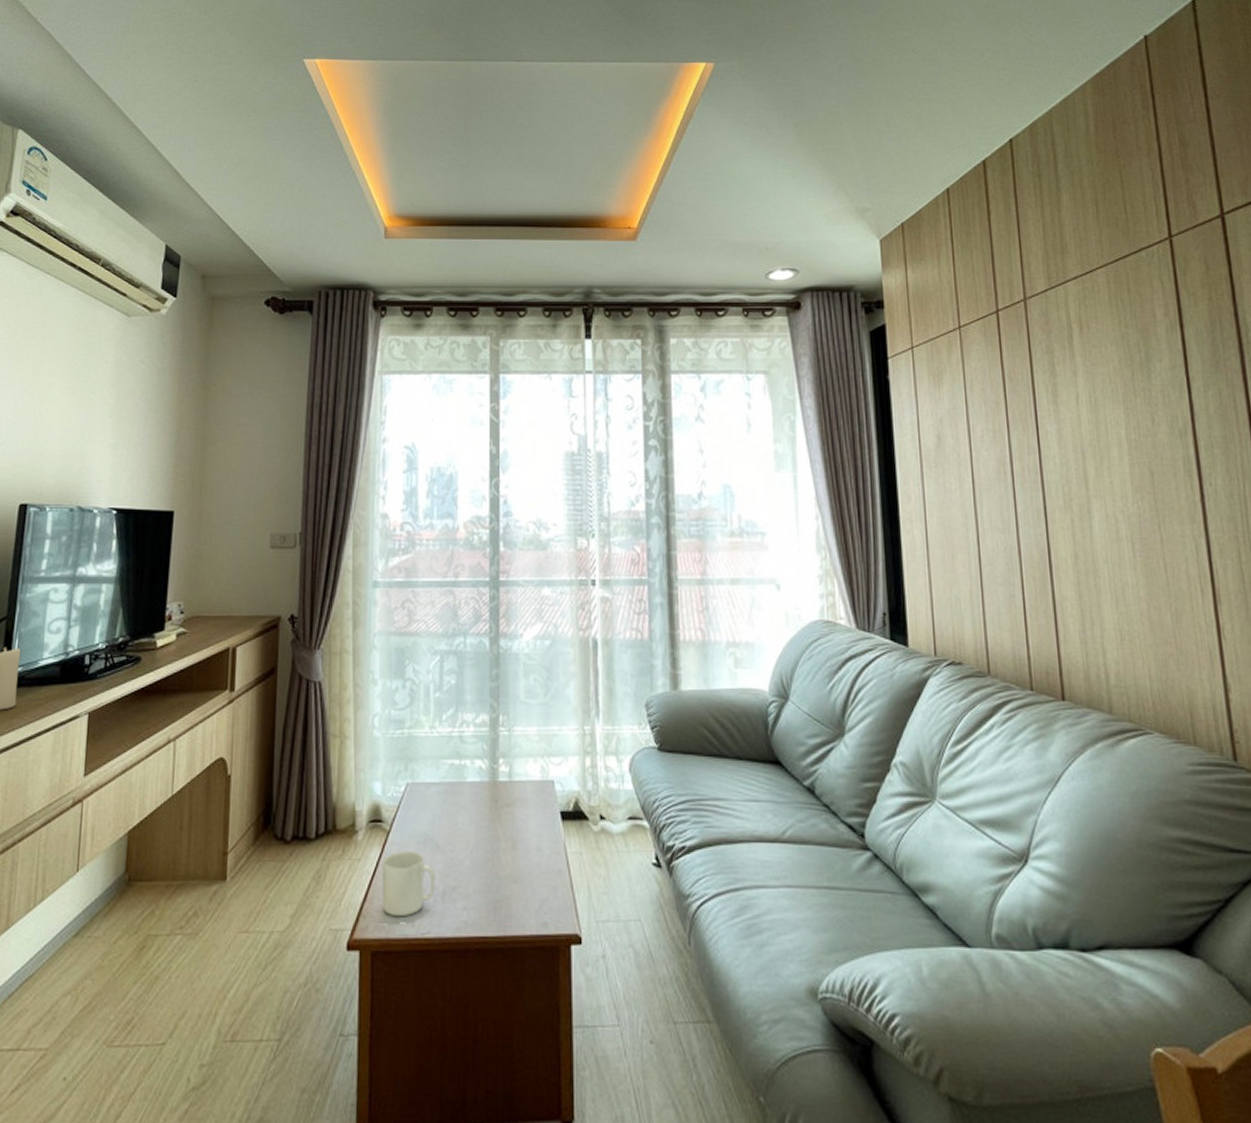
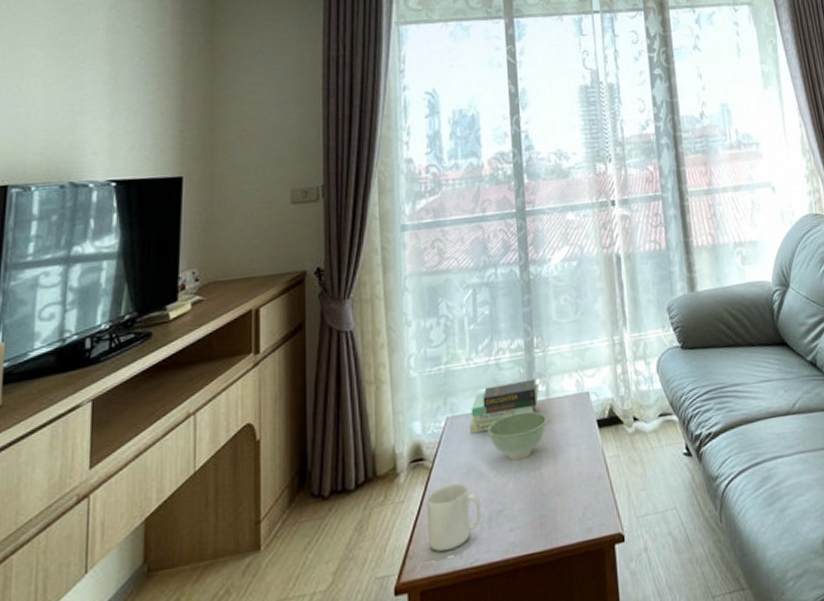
books: none [429,757,501,804] -> present [470,379,539,434]
bowl: none [446,790,509,840] -> present [487,411,548,461]

